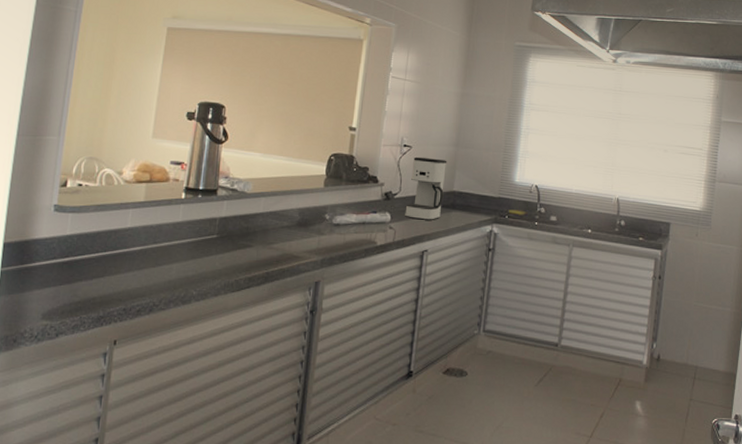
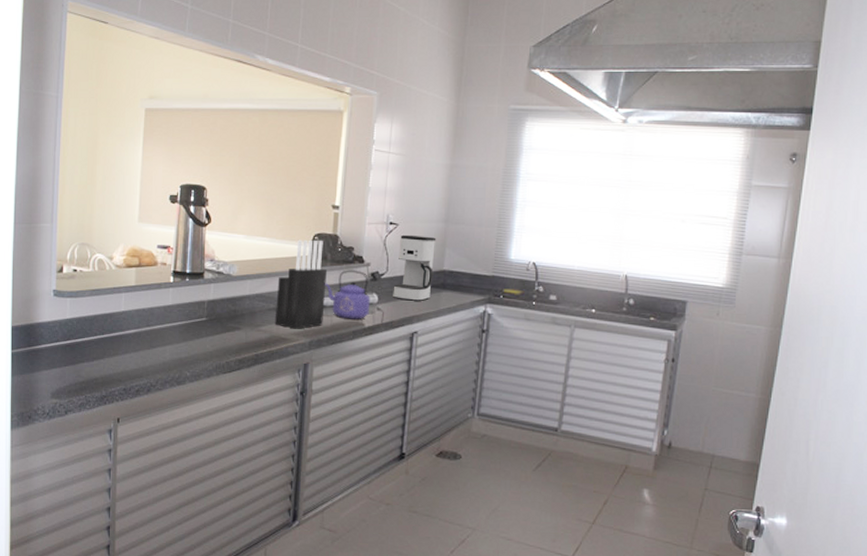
knife block: none [287,159,342,247] -> present [274,239,328,329]
kettle: none [339,189,383,238] -> present [325,270,370,319]

